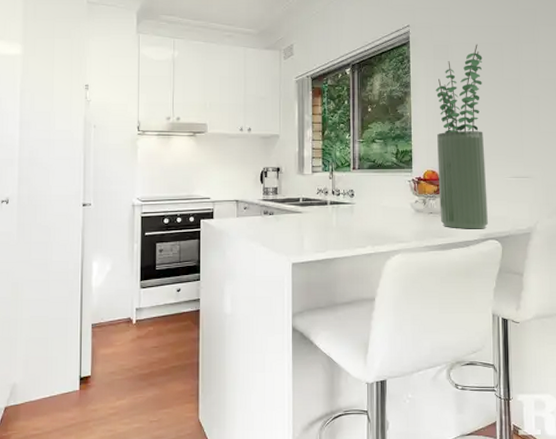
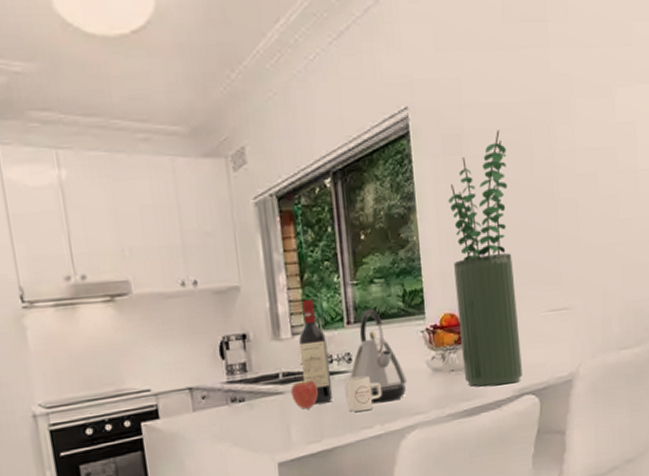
fruit: none [307,201,328,227] -> present [291,374,319,410]
wine bottle: none [316,149,338,224] -> present [298,299,333,405]
mug: none [347,208,375,234] -> present [344,375,383,413]
kettle: none [351,160,395,230] -> present [350,308,408,403]

